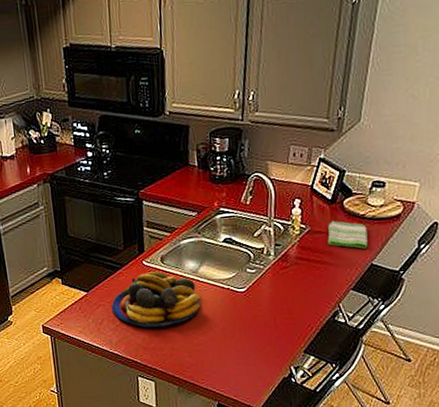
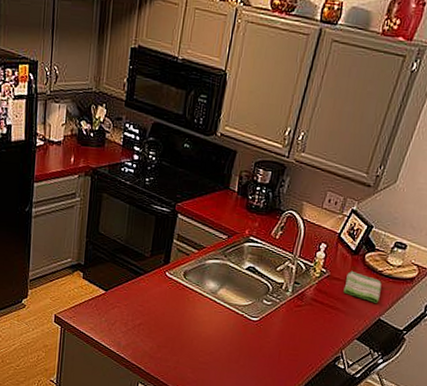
fruit bowl: present [112,271,201,328] -> none [127,284,214,340]

